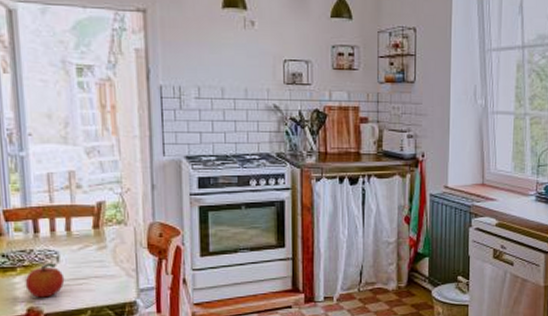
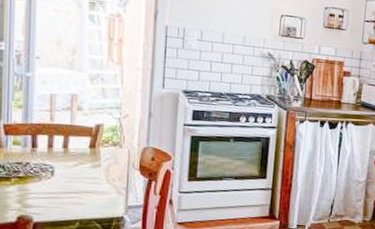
fruit: present [25,263,65,298] -> none [18,176,57,208]

